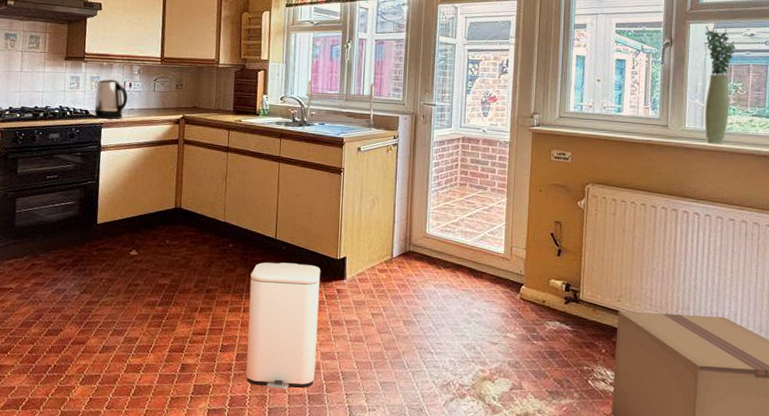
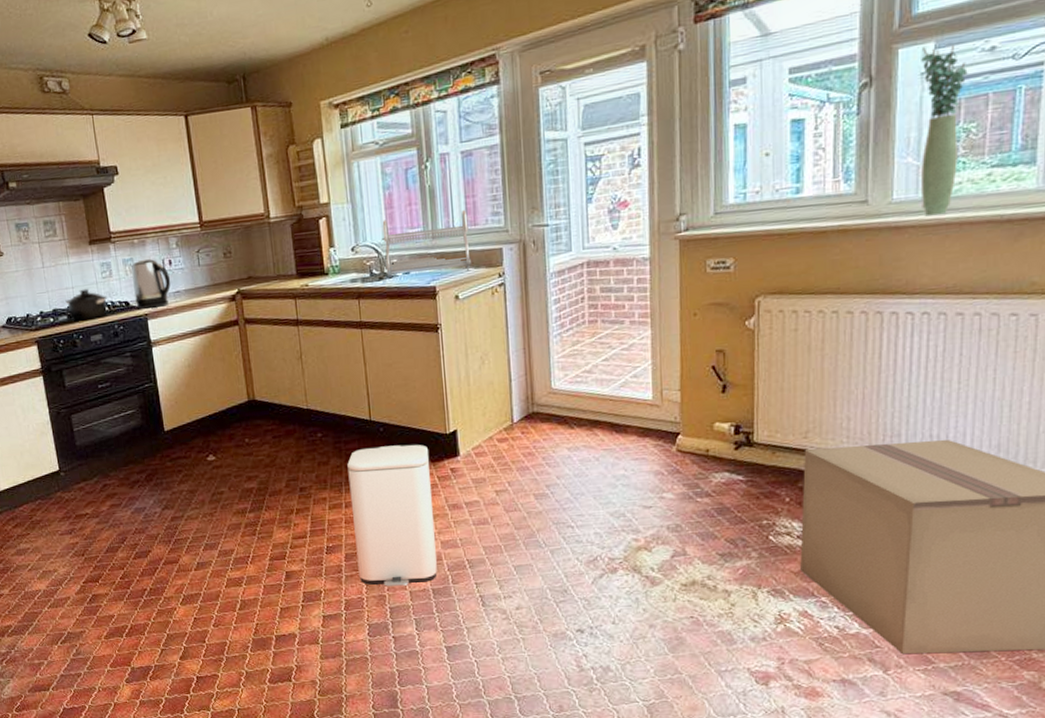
saucepan: none [34,94,71,121] -> present [65,288,108,322]

